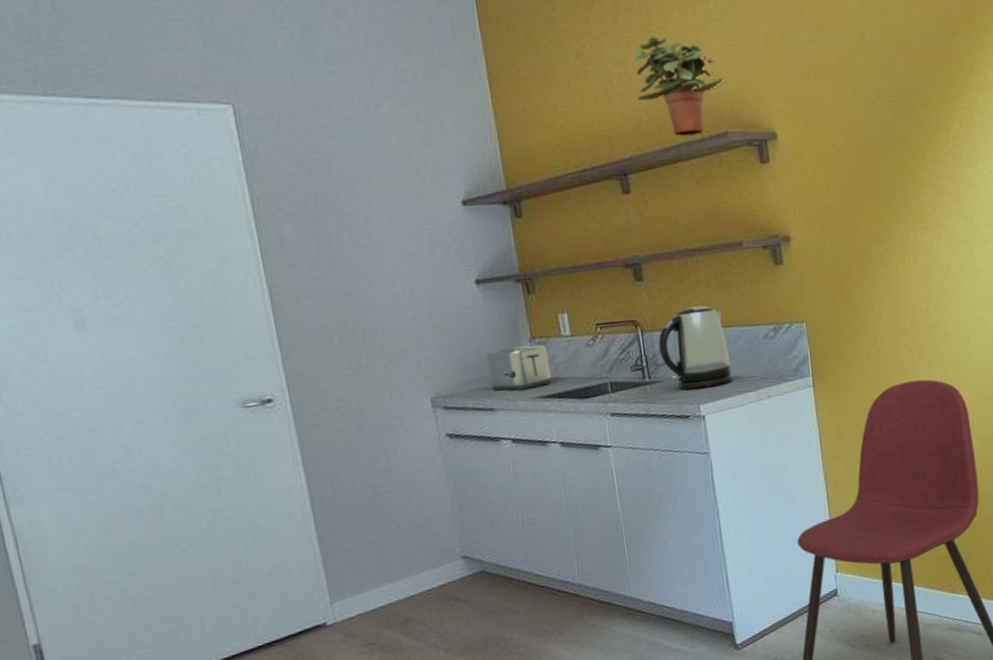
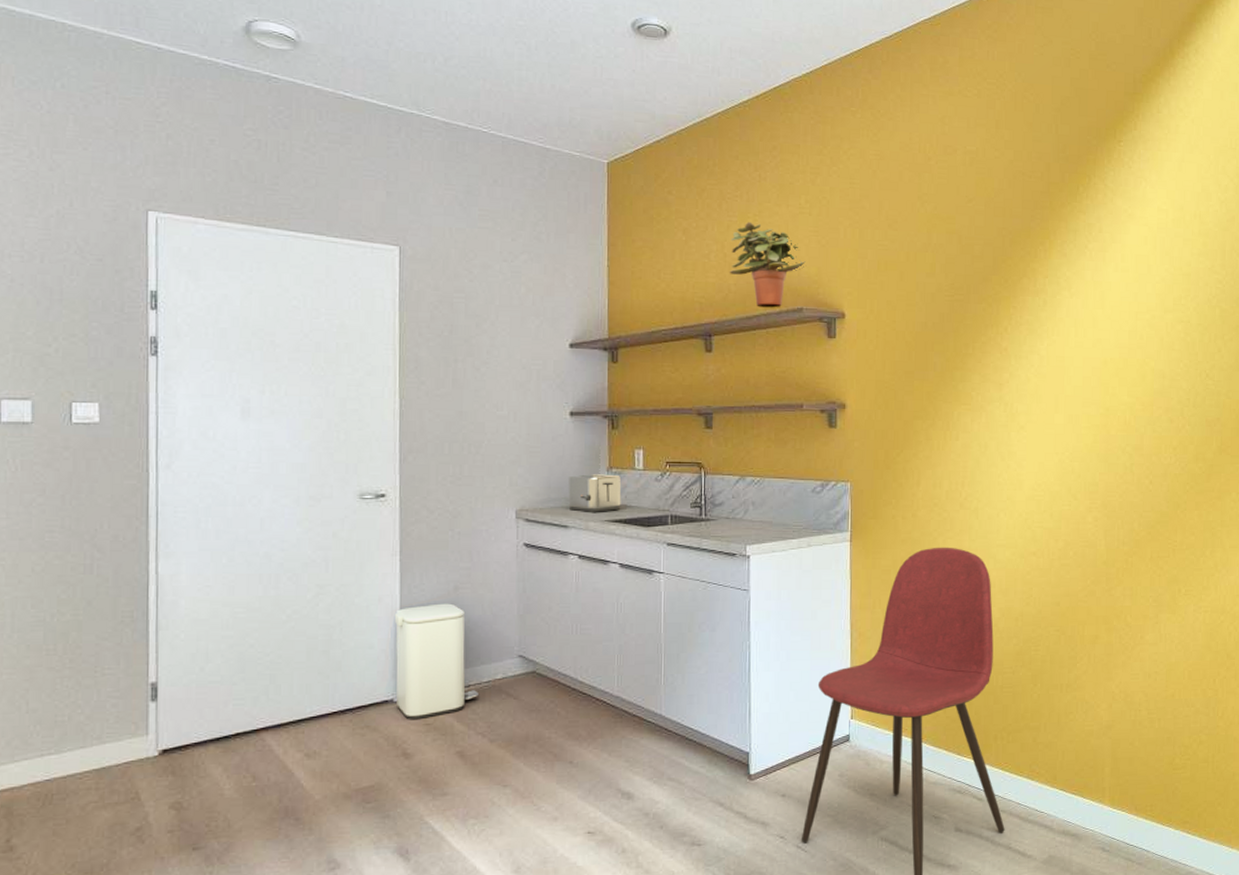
pedal bin: none [309,510,425,642] -> present [394,603,480,720]
kettle: present [658,305,733,390] -> none [718,456,779,531]

